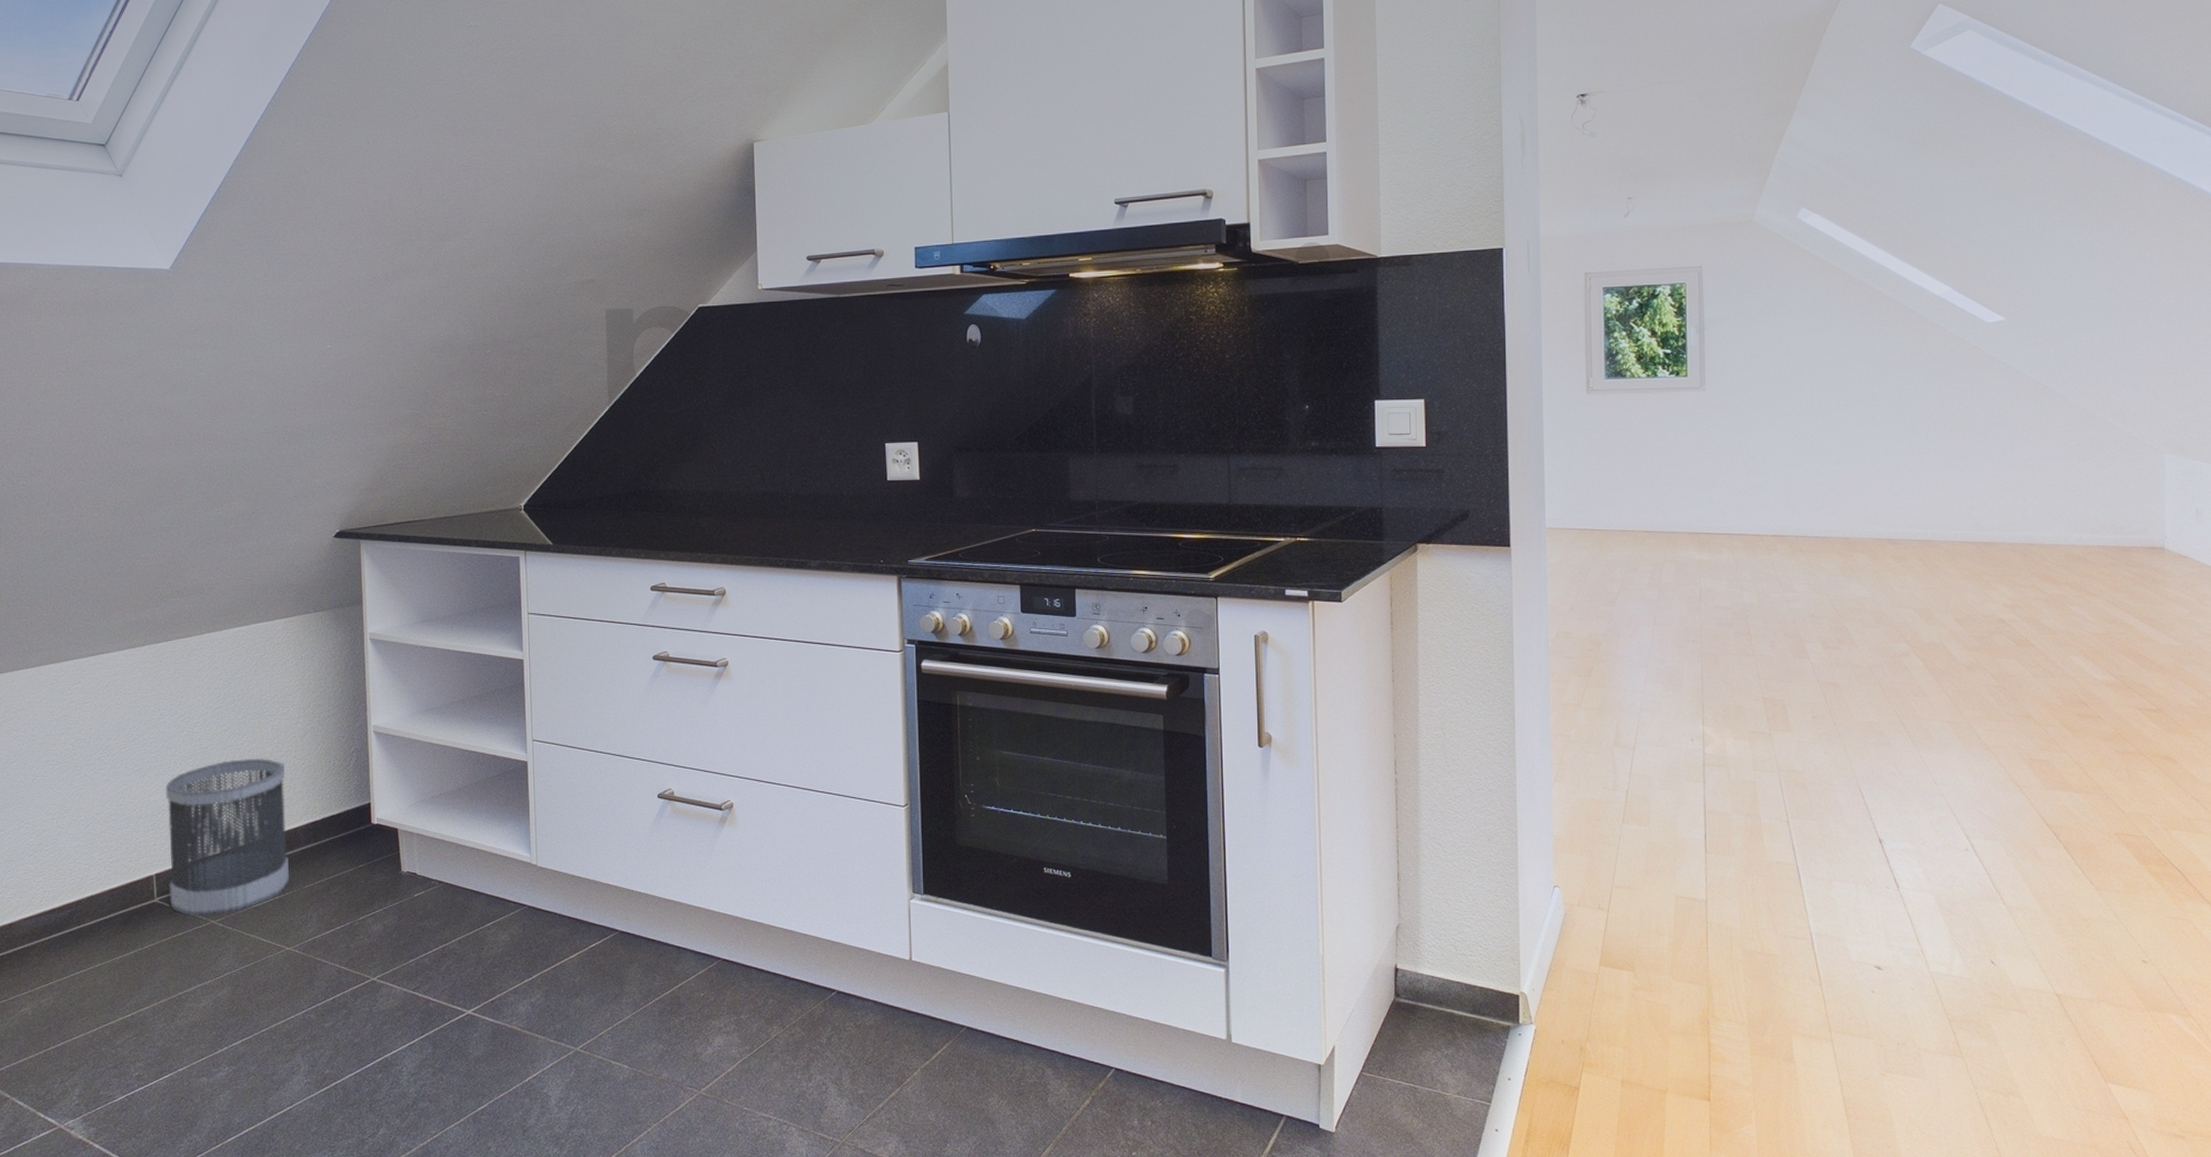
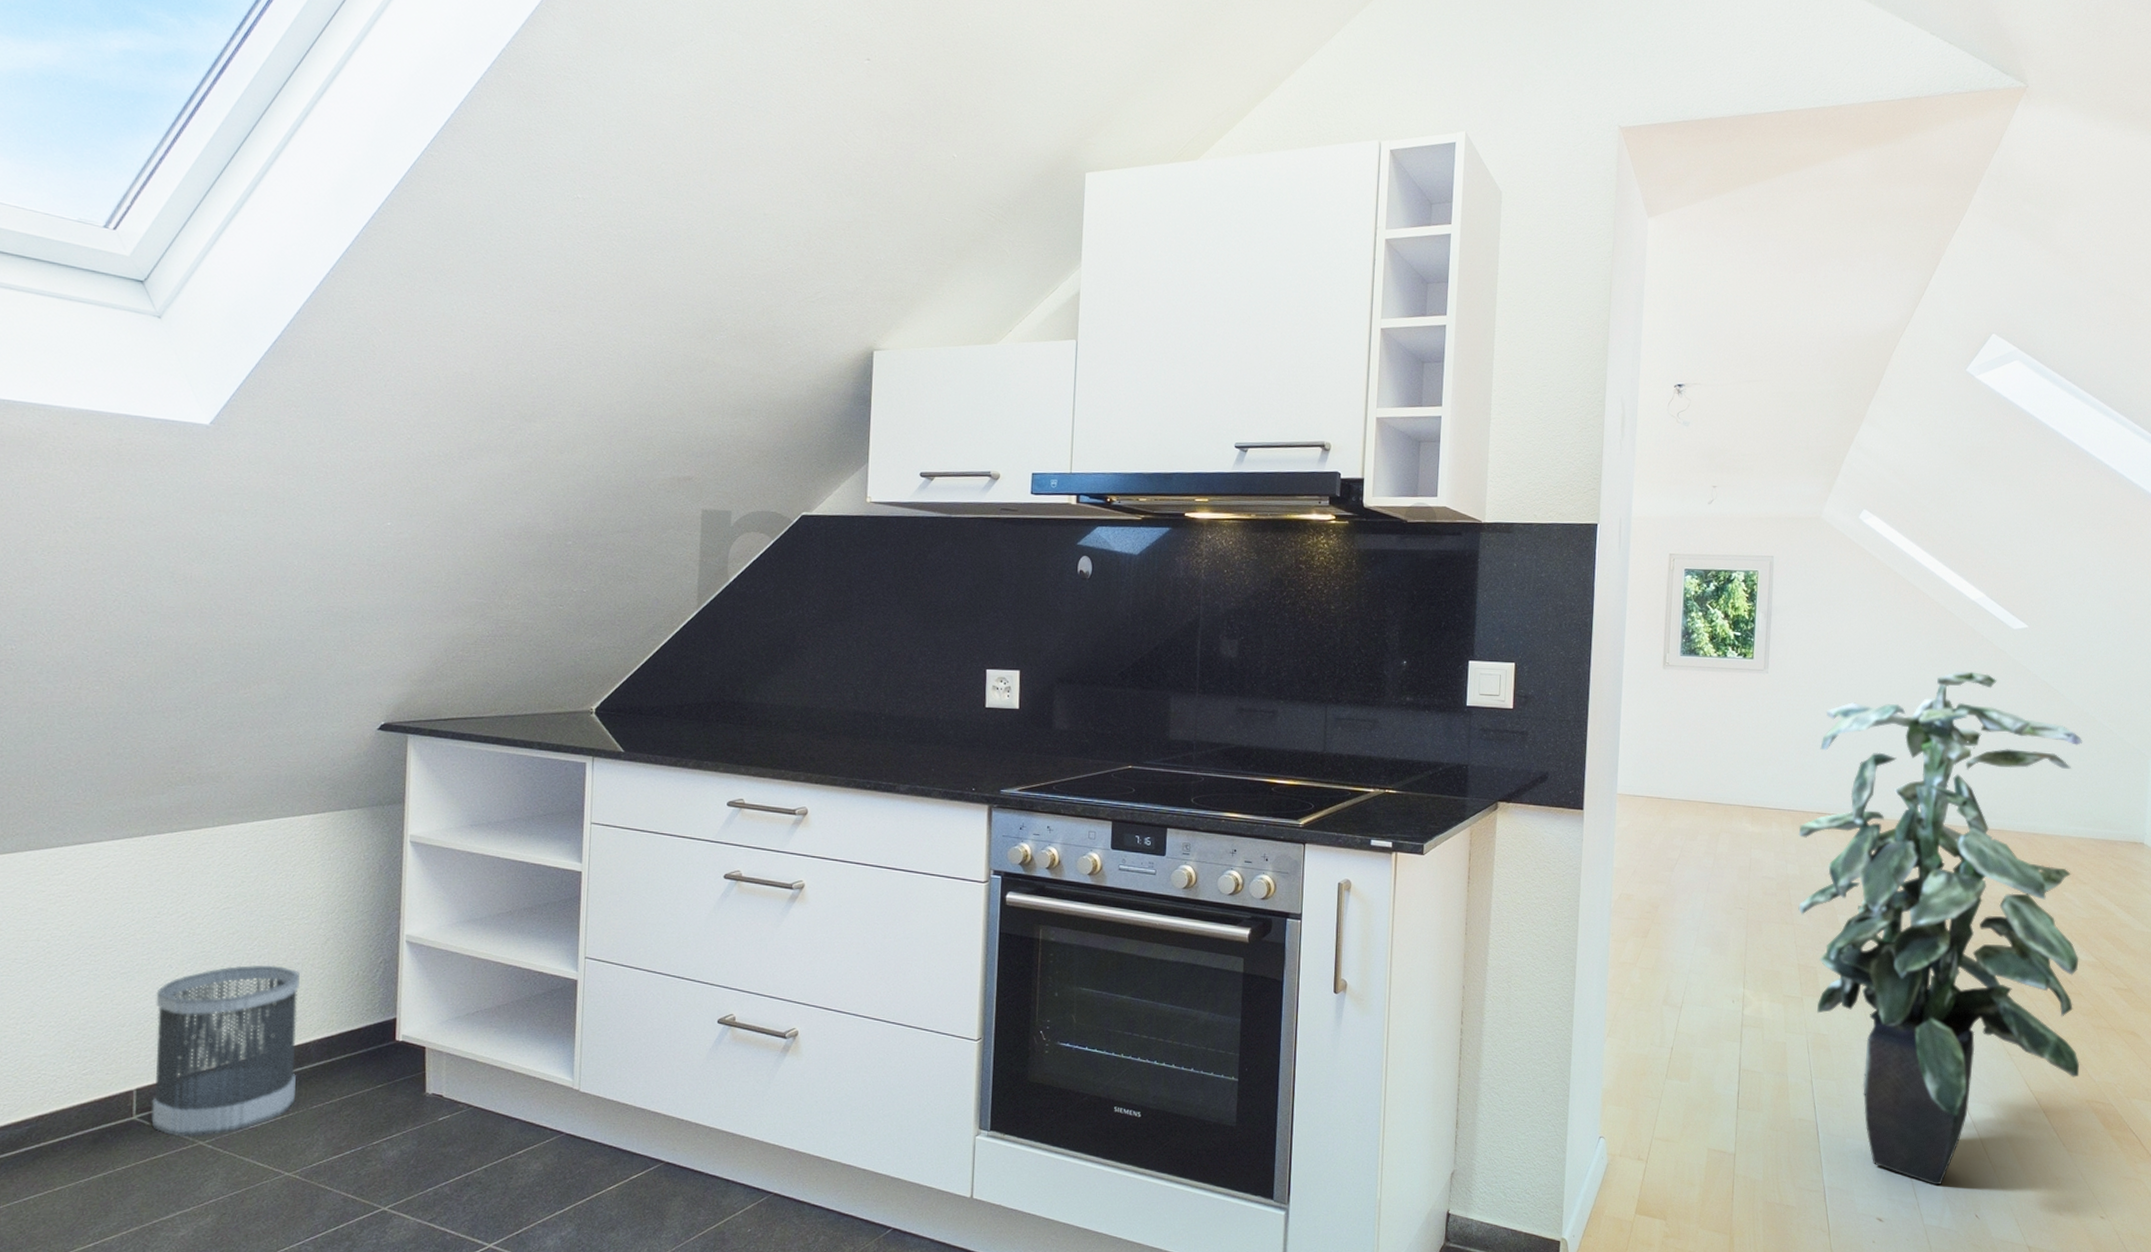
indoor plant: none [1753,372,2105,930] -> present [1798,671,2082,1186]

